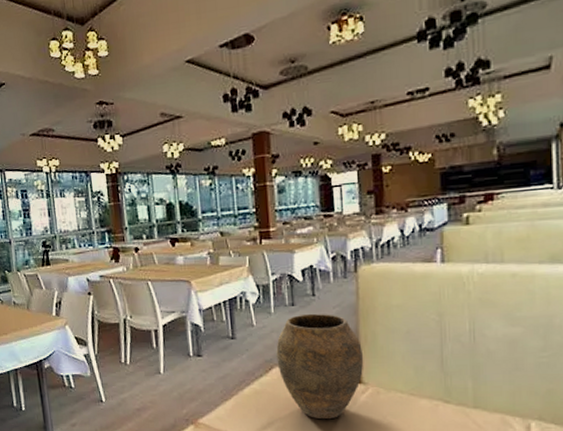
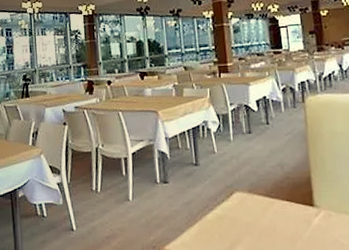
vase: present [276,313,364,420] -> none [236,140,315,243]

